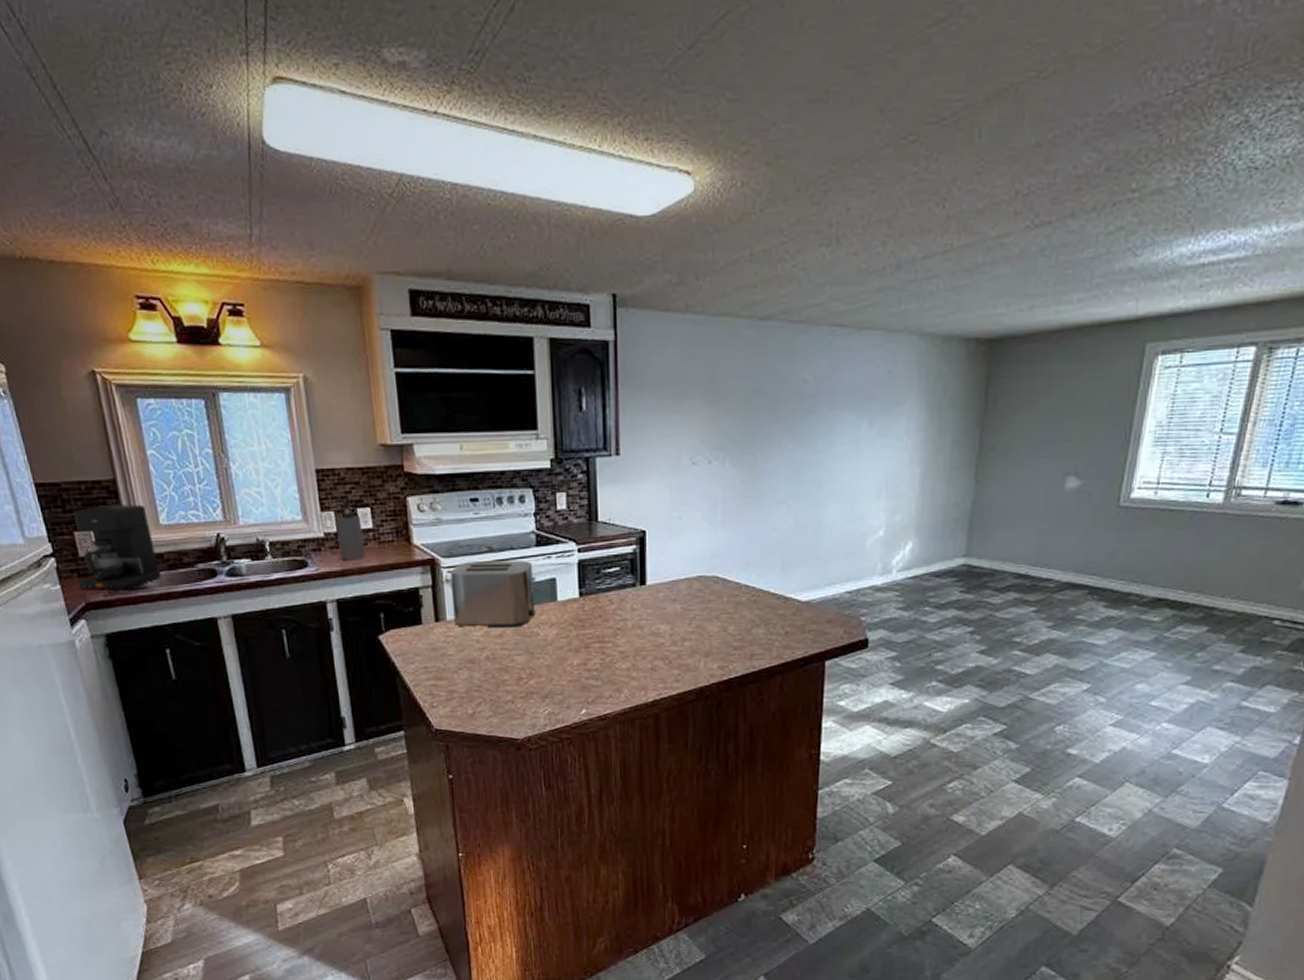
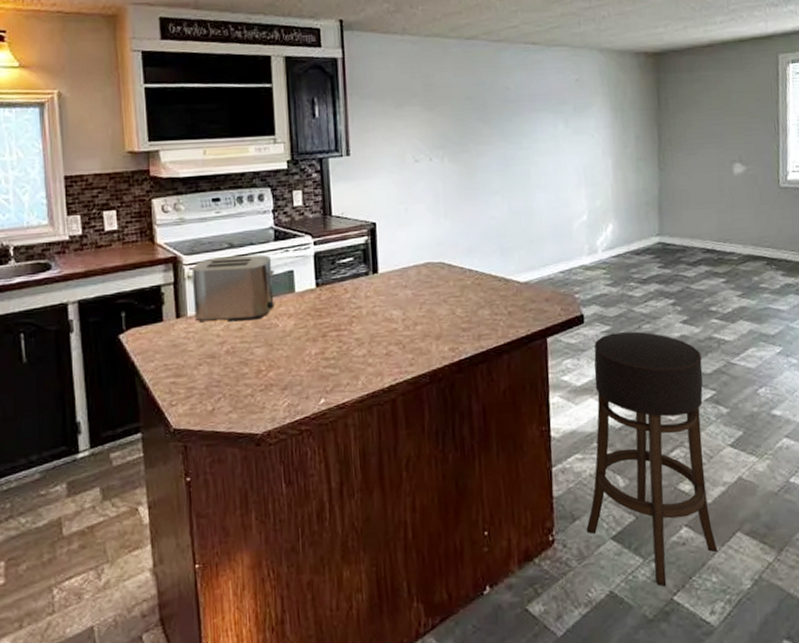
soap dispenser: present [331,501,366,561] -> none [78,204,110,262]
bar stool: none [850,659,996,908] -> present [587,331,718,586]

